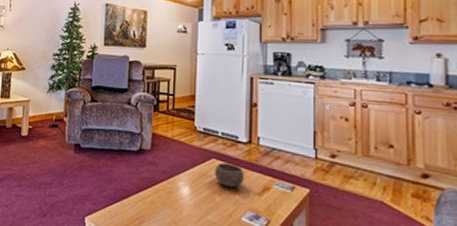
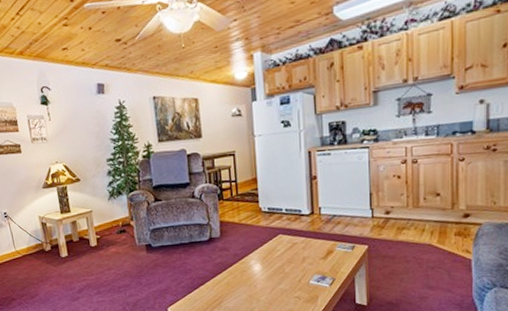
bowl: present [215,162,245,188] -> none [282,236,310,258]

